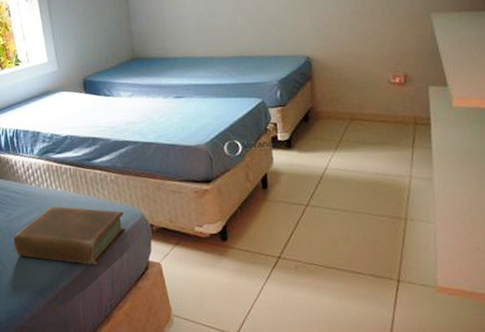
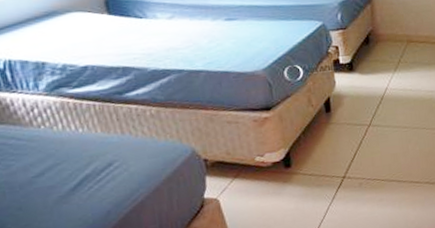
book: present [13,205,126,266] -> none [18,148,174,215]

